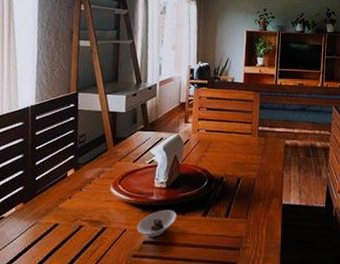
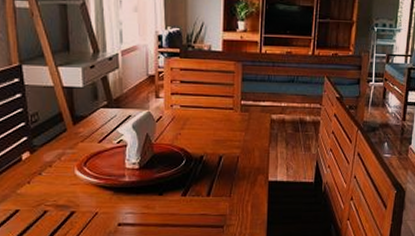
saucer: present [137,209,176,237] -> none [109,191,153,219]

